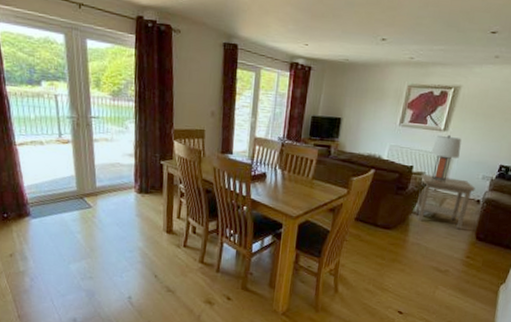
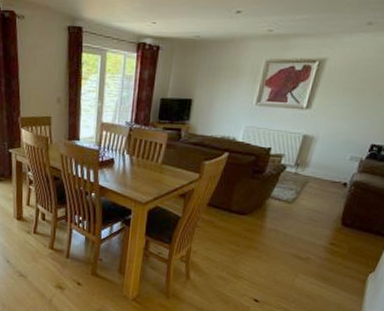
side table: present [415,174,475,230] -> none [273,156,342,215]
lamp: present [430,134,462,181] -> none [291,112,327,163]

